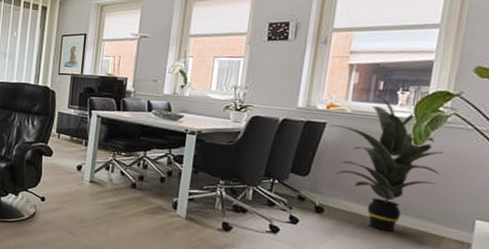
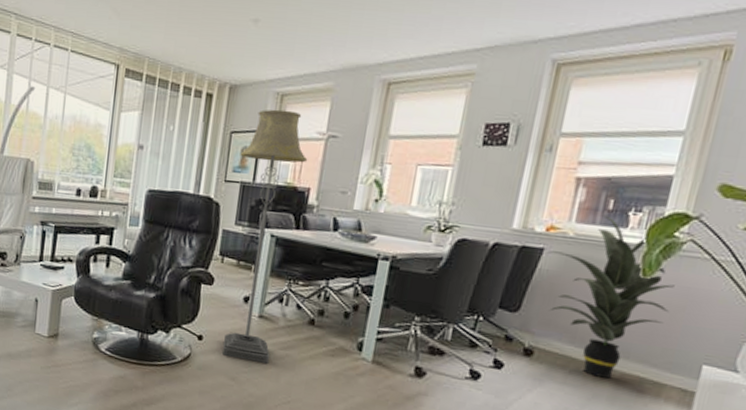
floor lamp: none [61,17,125,220] -> present [222,109,308,364]

